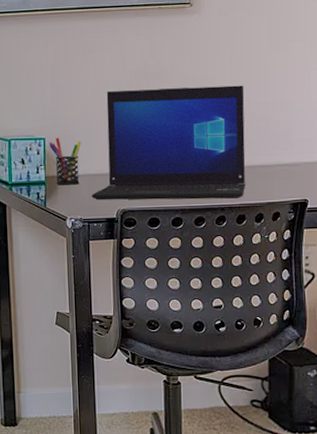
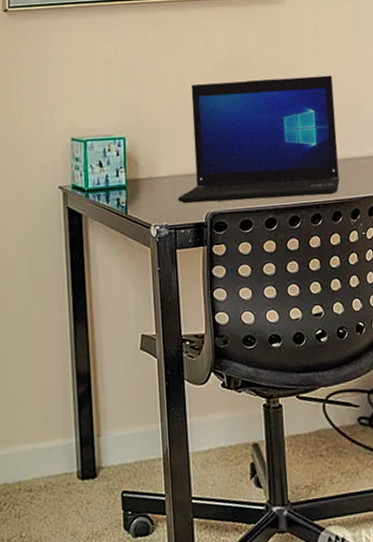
pen holder: present [48,137,82,185] -> none [129,135,166,189]

